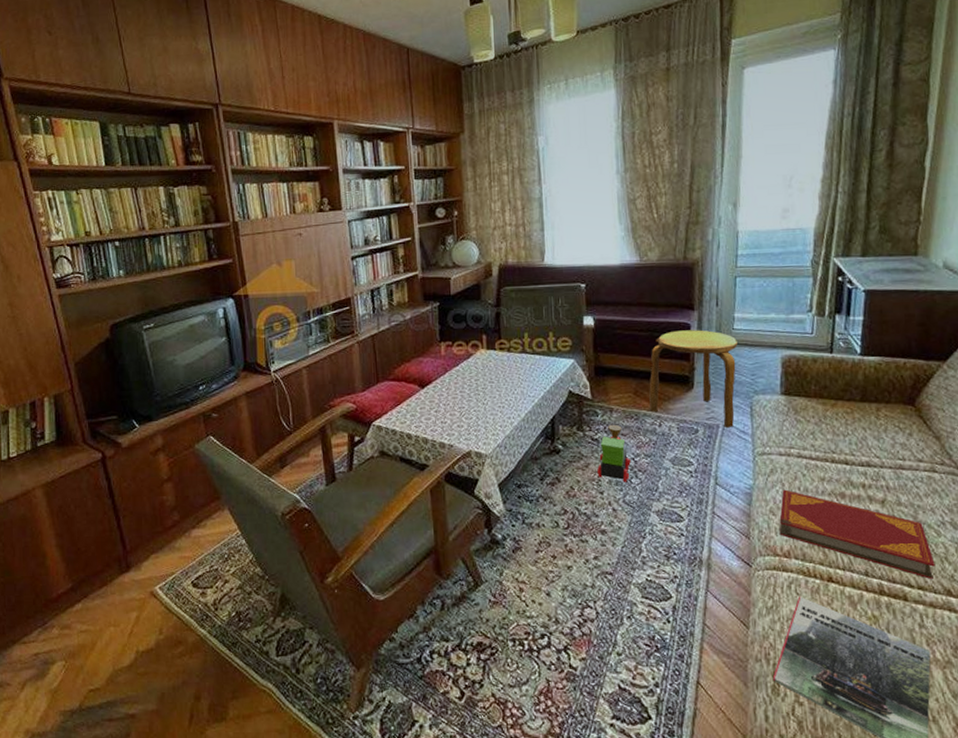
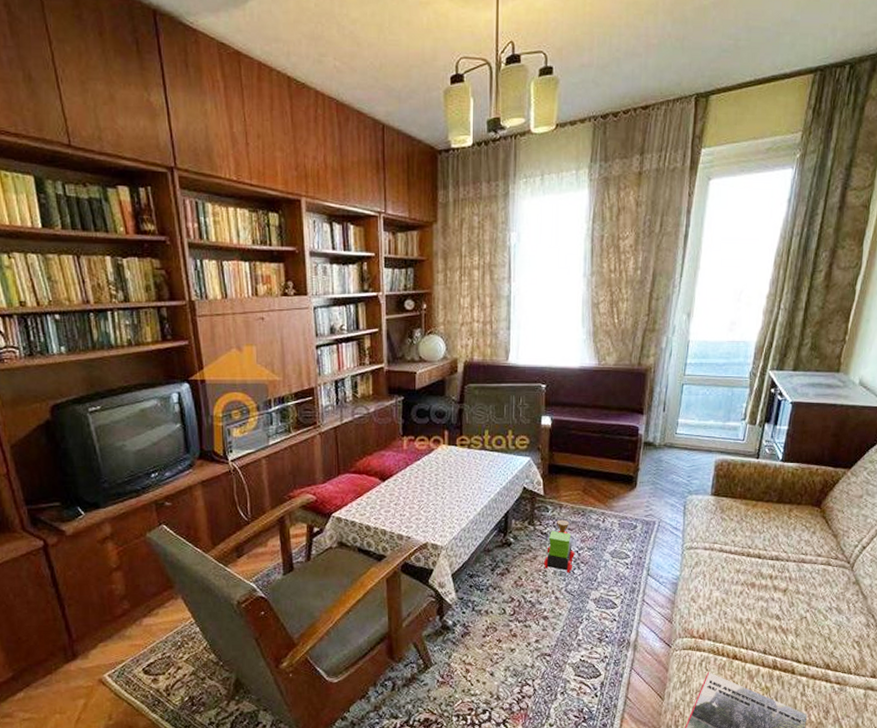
stool: present [649,330,737,427] -> none [596,433,678,524]
hardback book: present [779,489,935,579] -> none [697,580,820,656]

